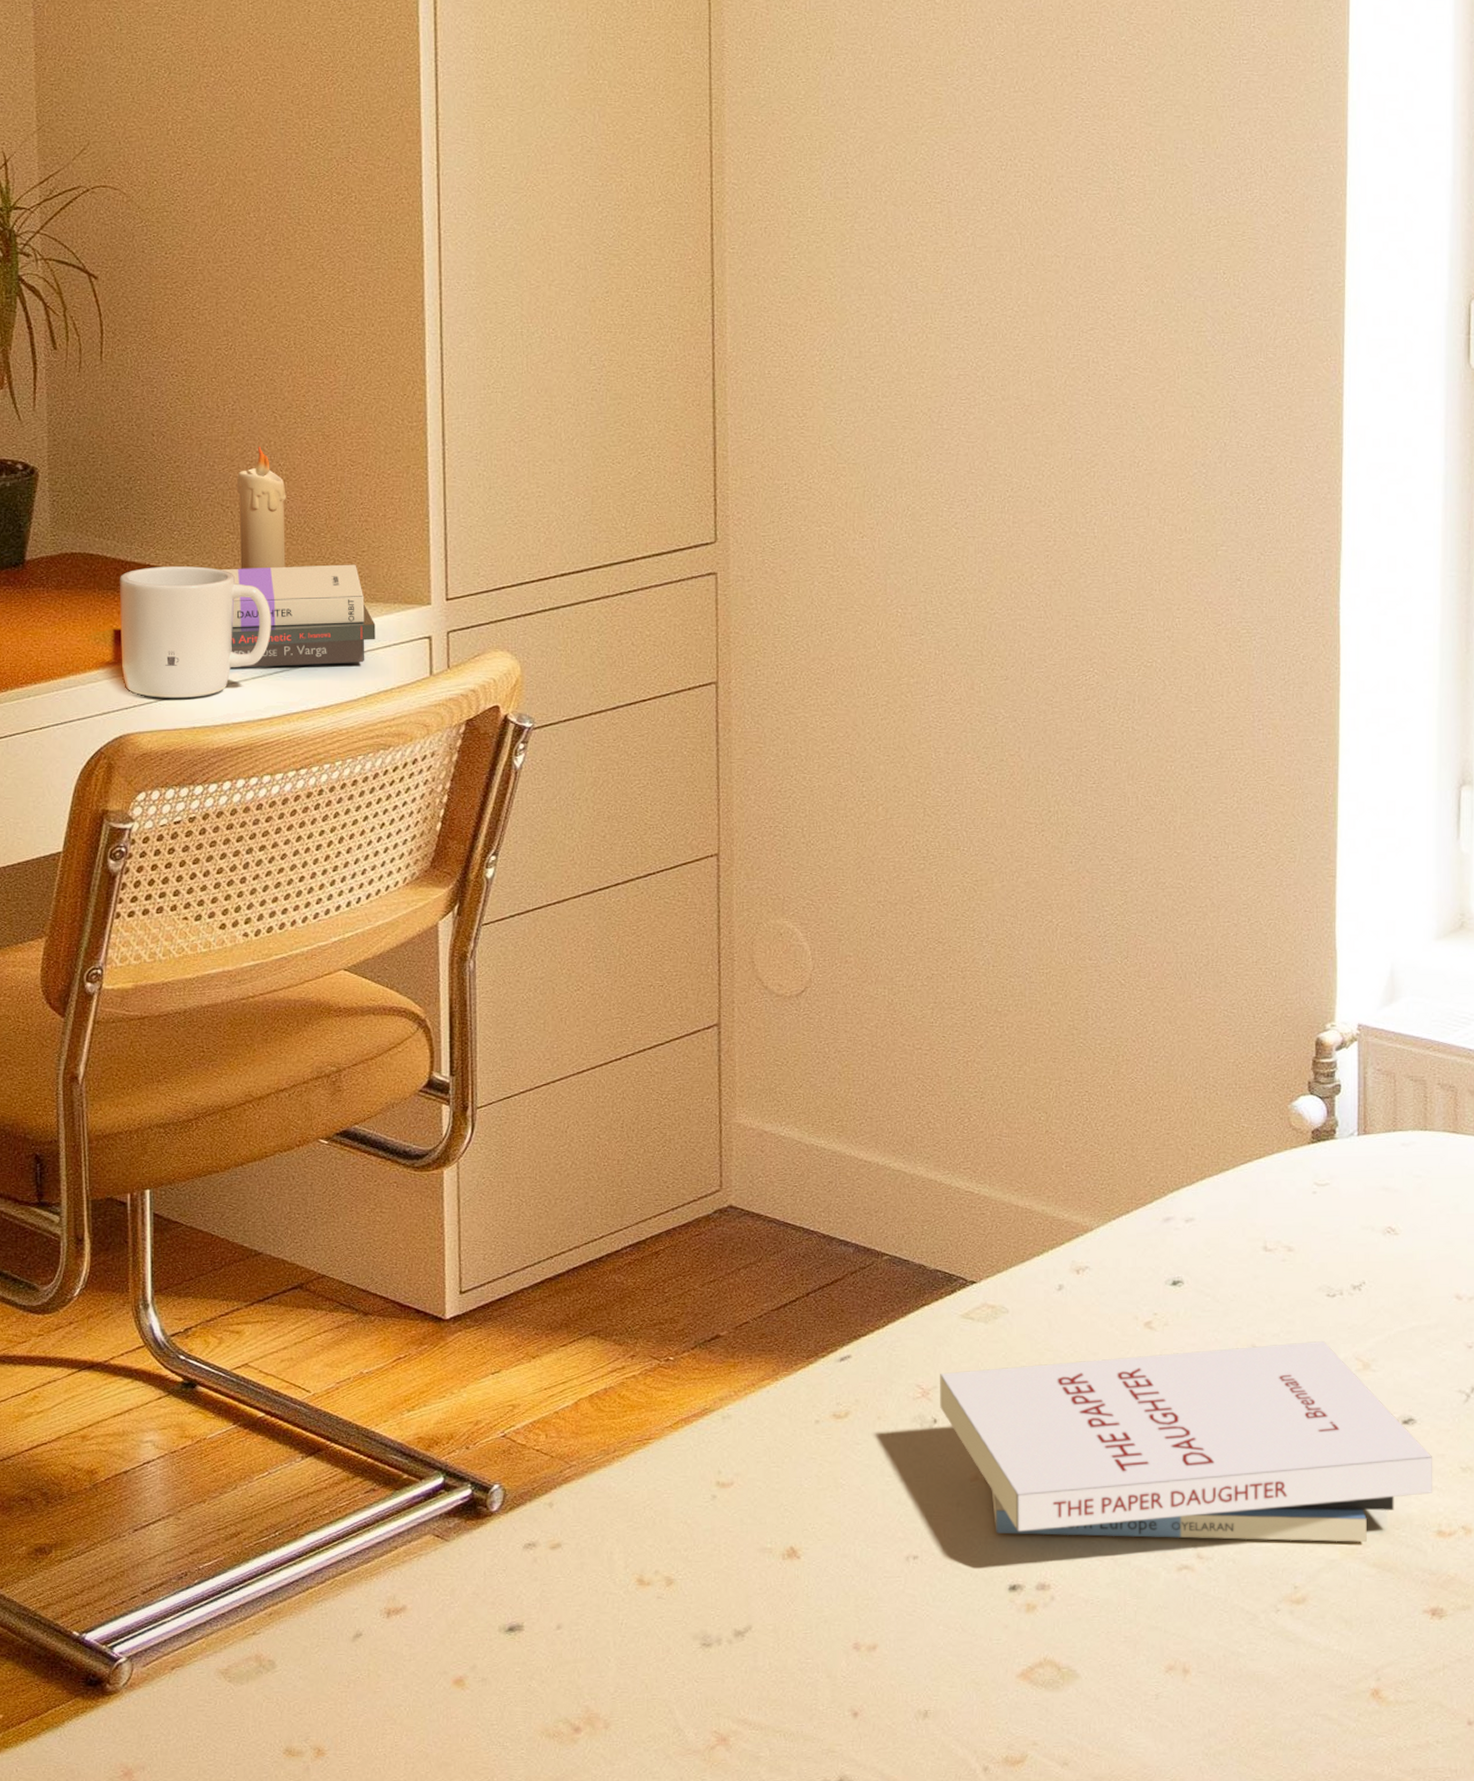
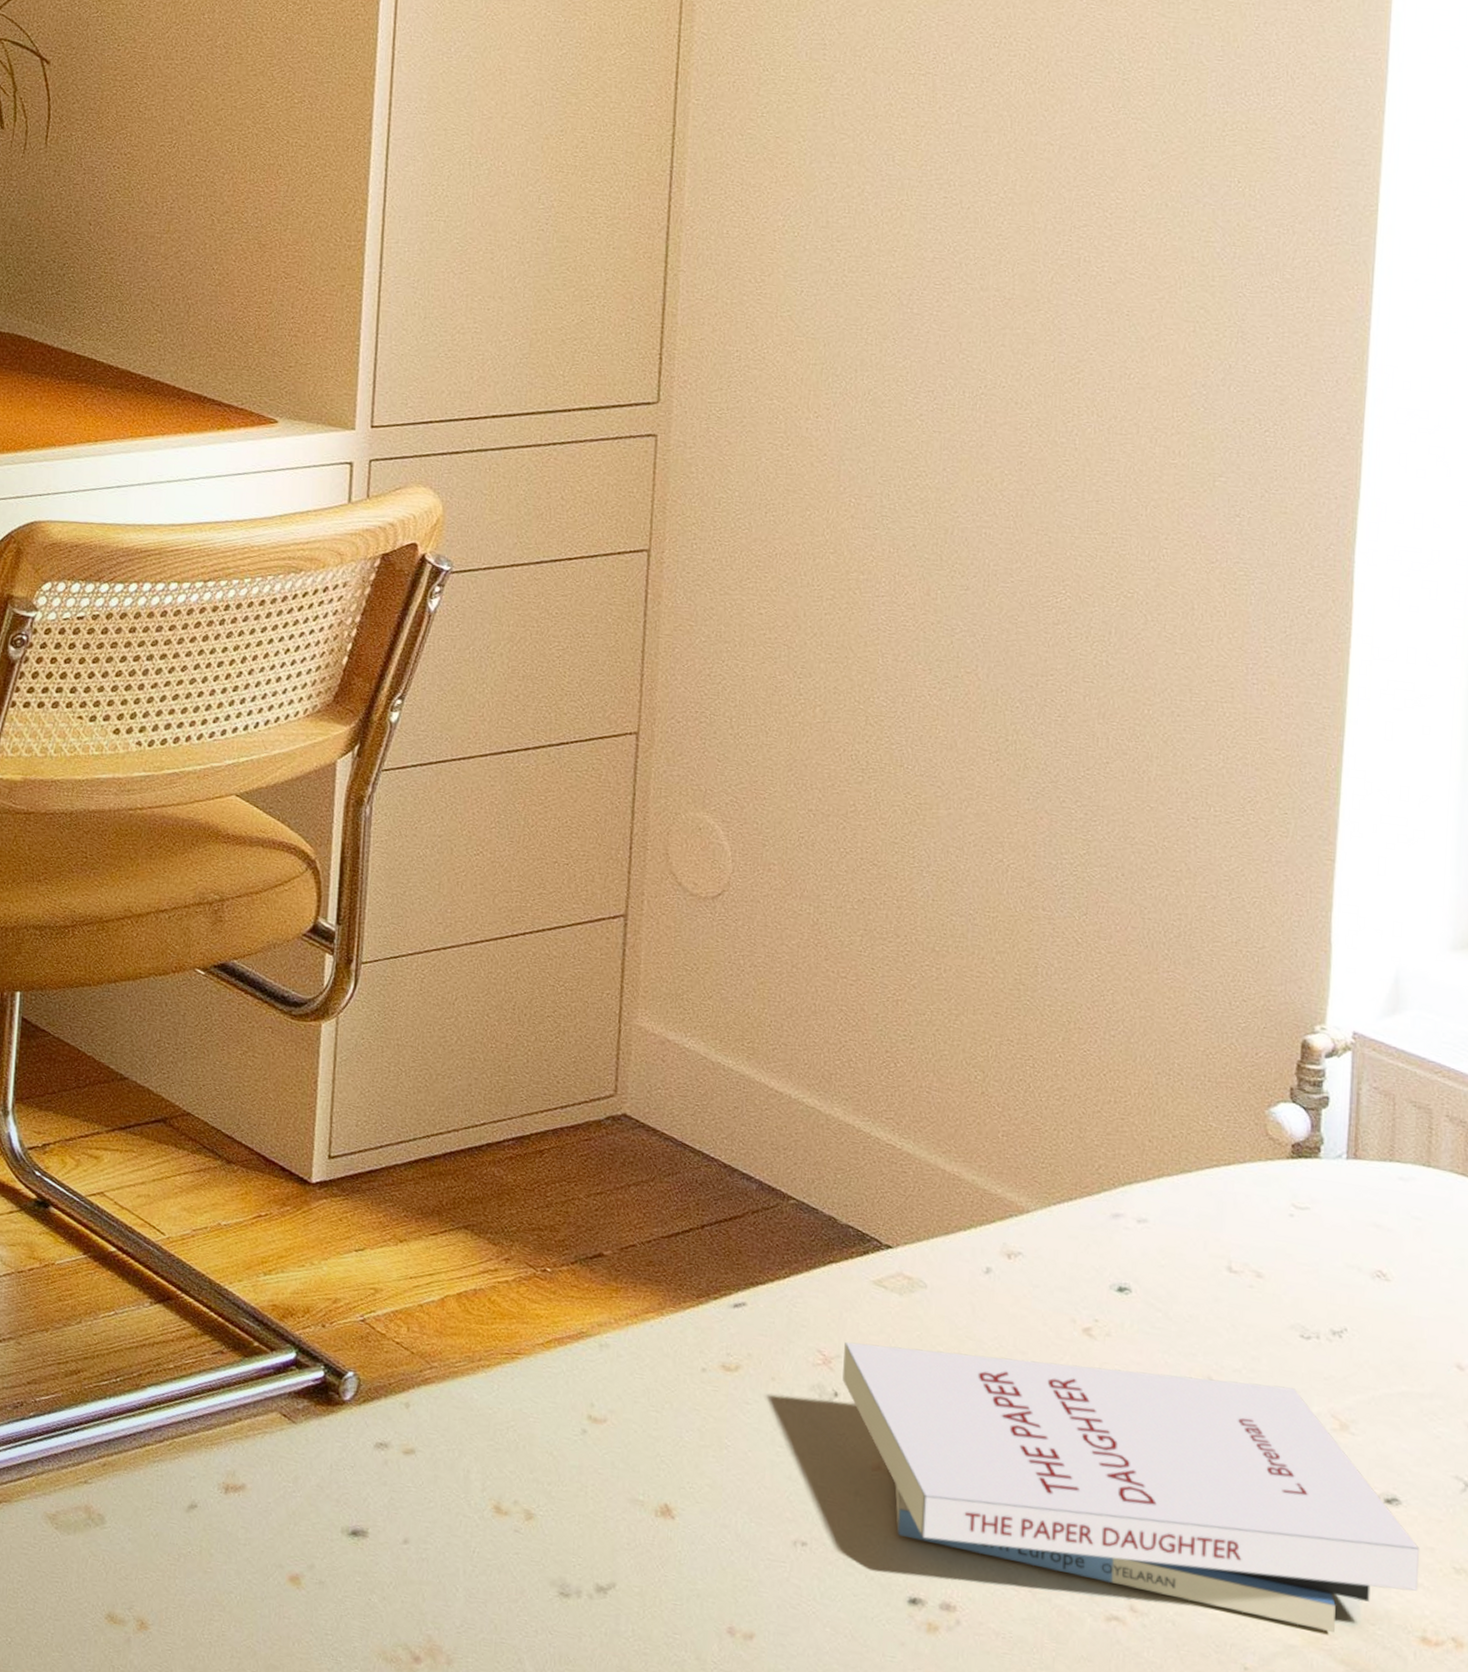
mug: present [120,565,272,698] -> none [39,356,193,494]
books: present [220,564,376,669] -> none [145,367,297,481]
candle: present [236,446,286,569] -> none [165,247,218,374]

